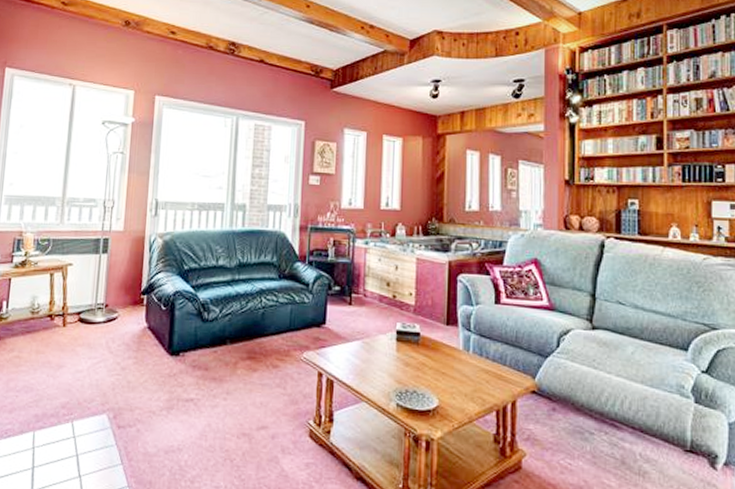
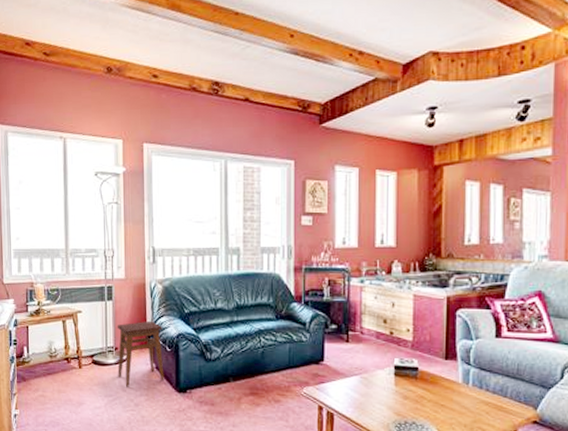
stool: none [105,276,159,349] -> present [117,321,164,387]

